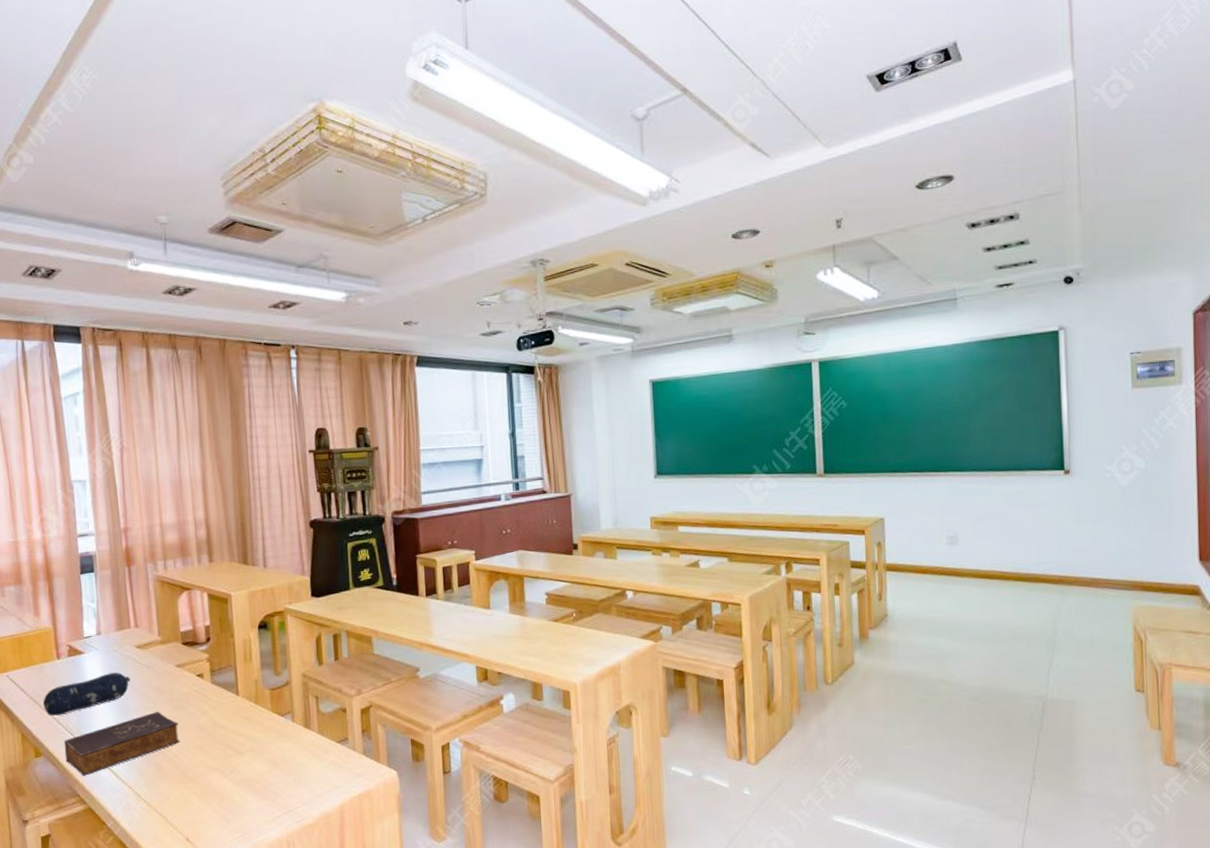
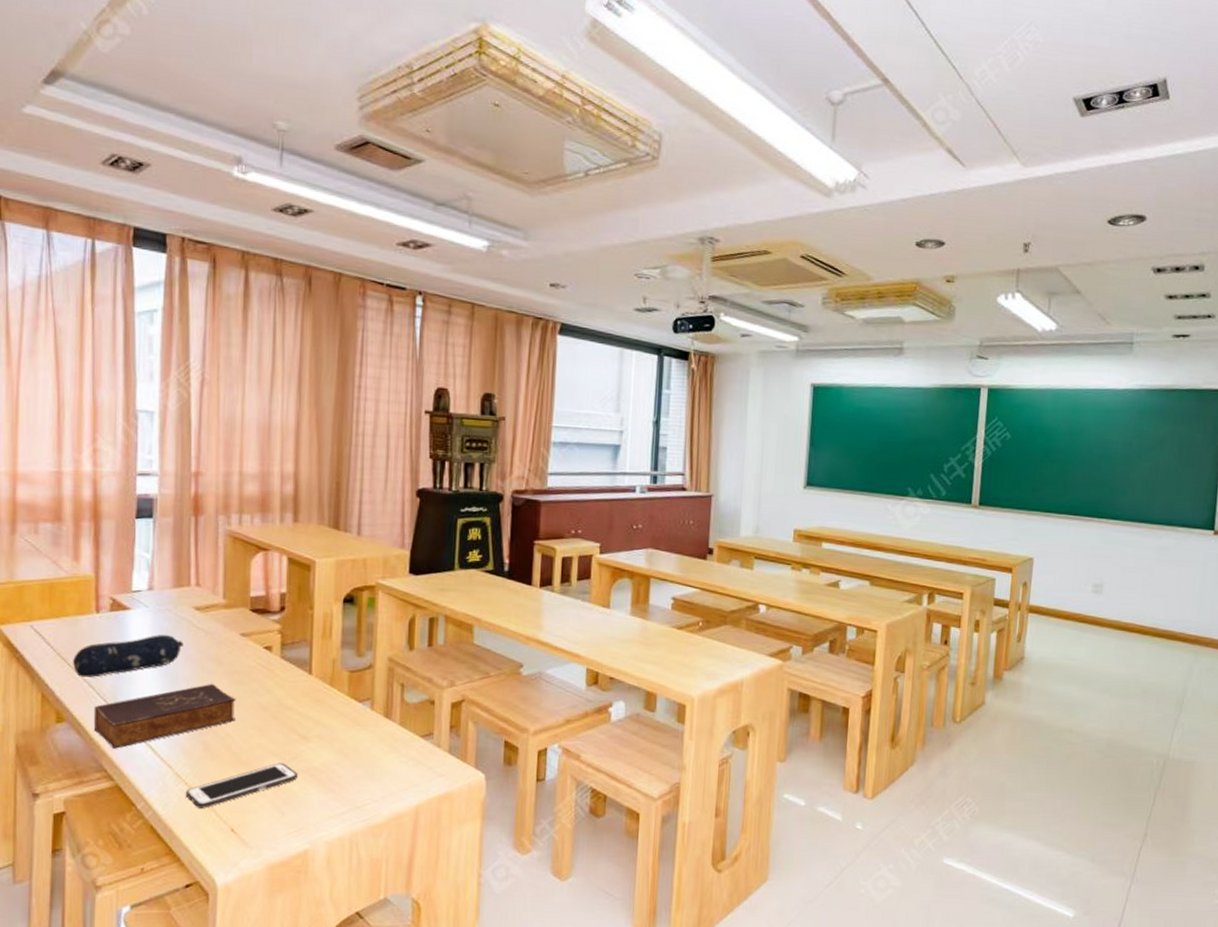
cell phone: none [145,776,237,822] -> present [185,763,298,808]

